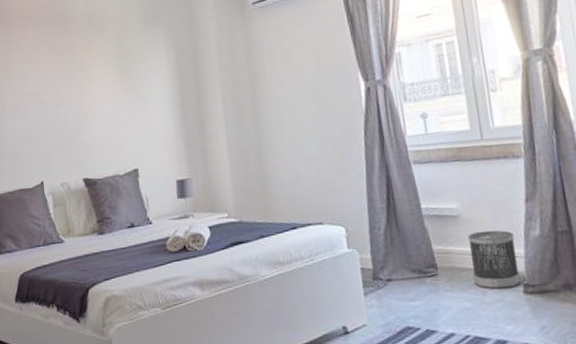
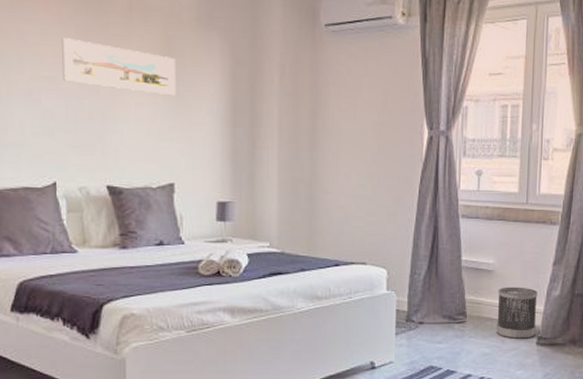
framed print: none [39,57,132,94] -> present [62,38,176,96]

